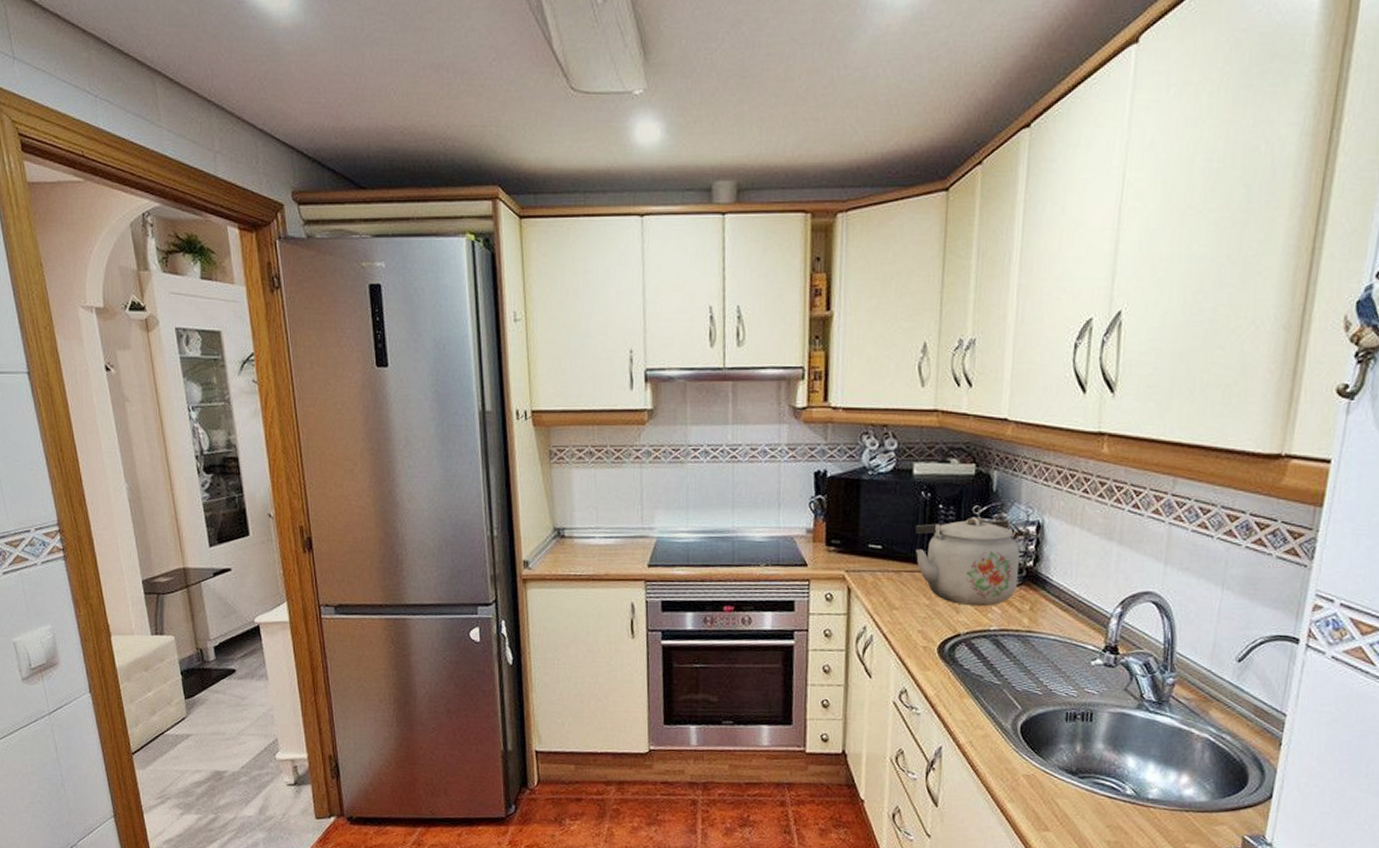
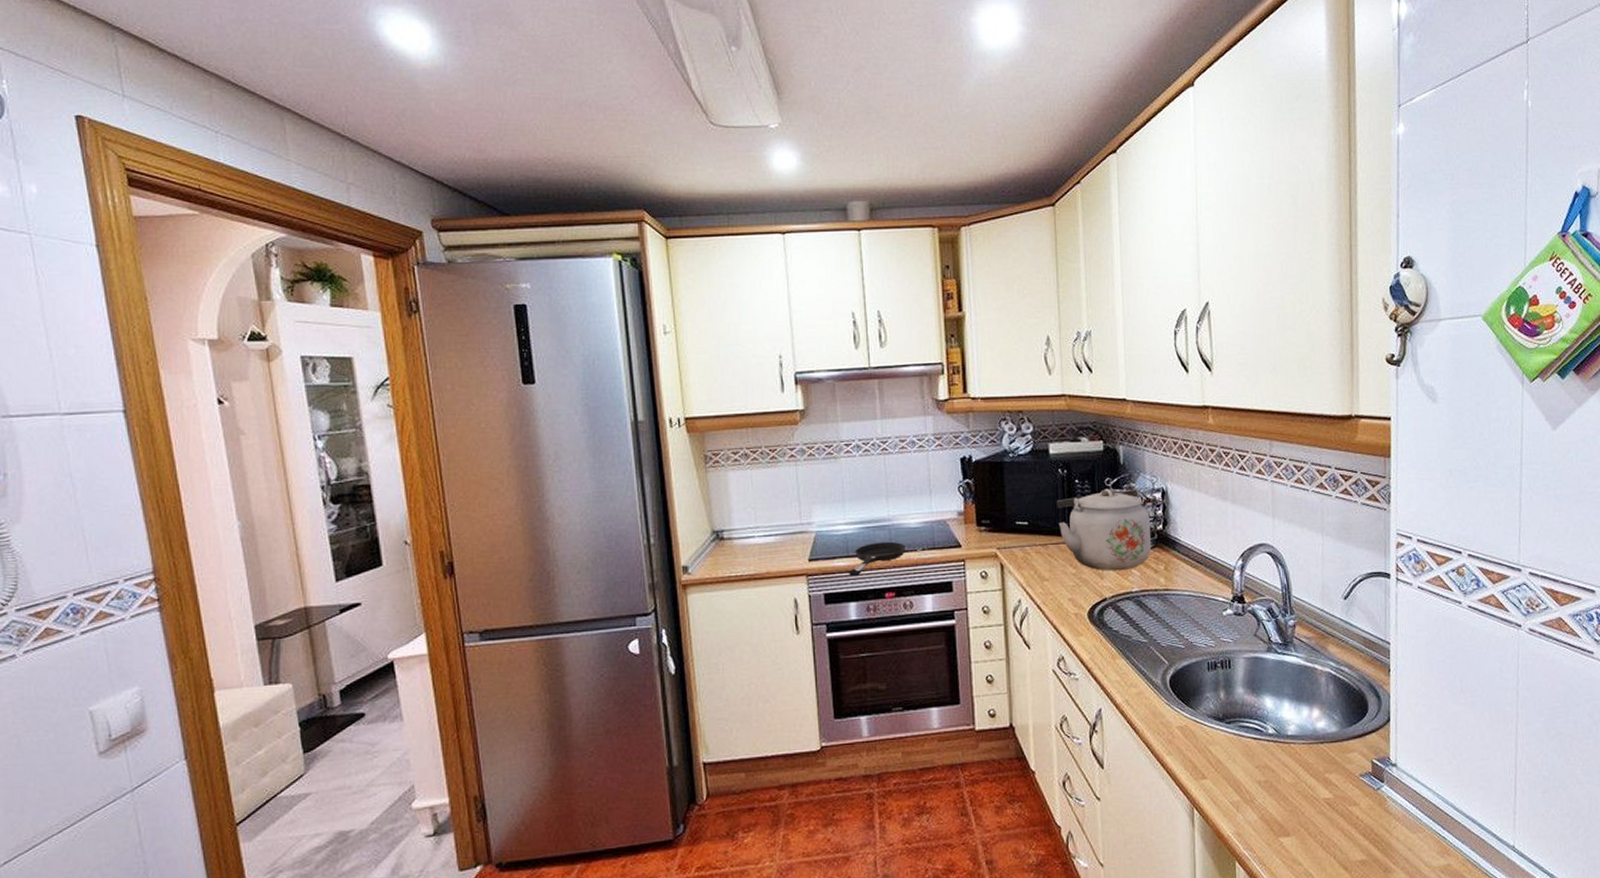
frying pan: none [688,553,748,586] -> present [849,541,905,576]

